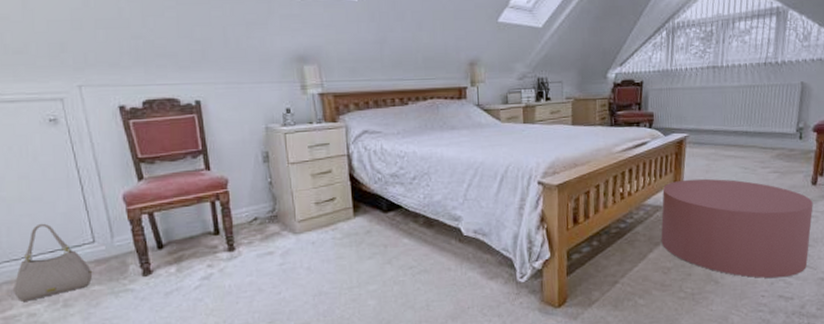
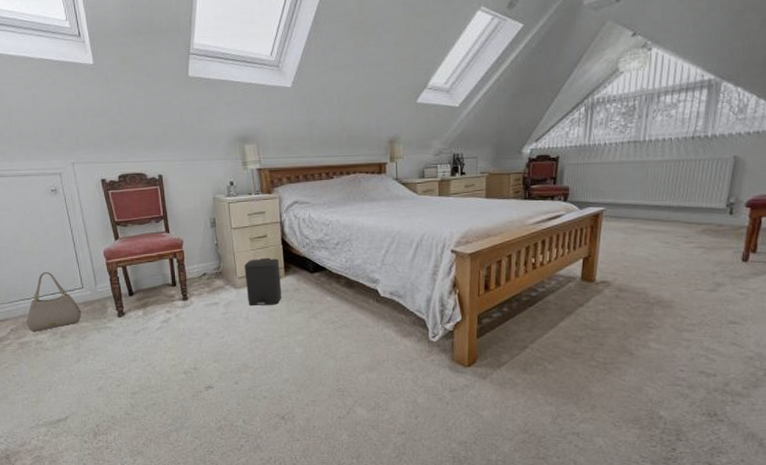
pedal bin: none [305,197,351,253] -> present [244,258,282,305]
pouf: present [661,178,813,279] -> none [573,252,743,354]

